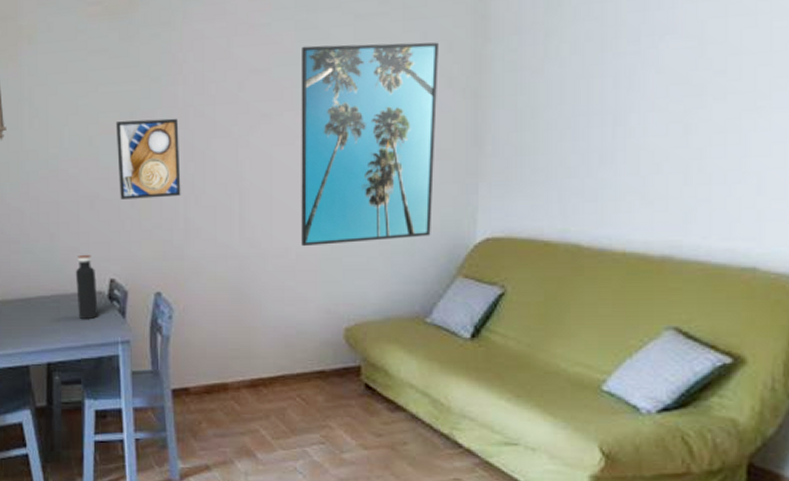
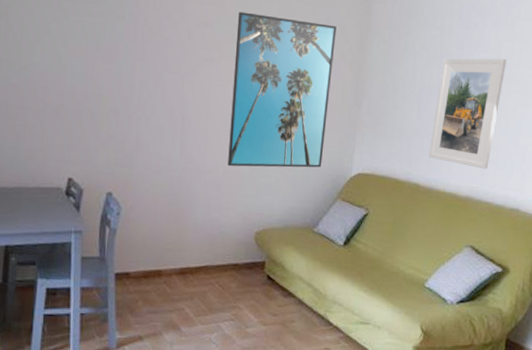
water bottle: present [75,254,98,320] -> none [37,155,57,211]
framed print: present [115,118,181,200] -> none [82,47,137,115]
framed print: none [595,45,716,213] -> present [429,58,507,169]

